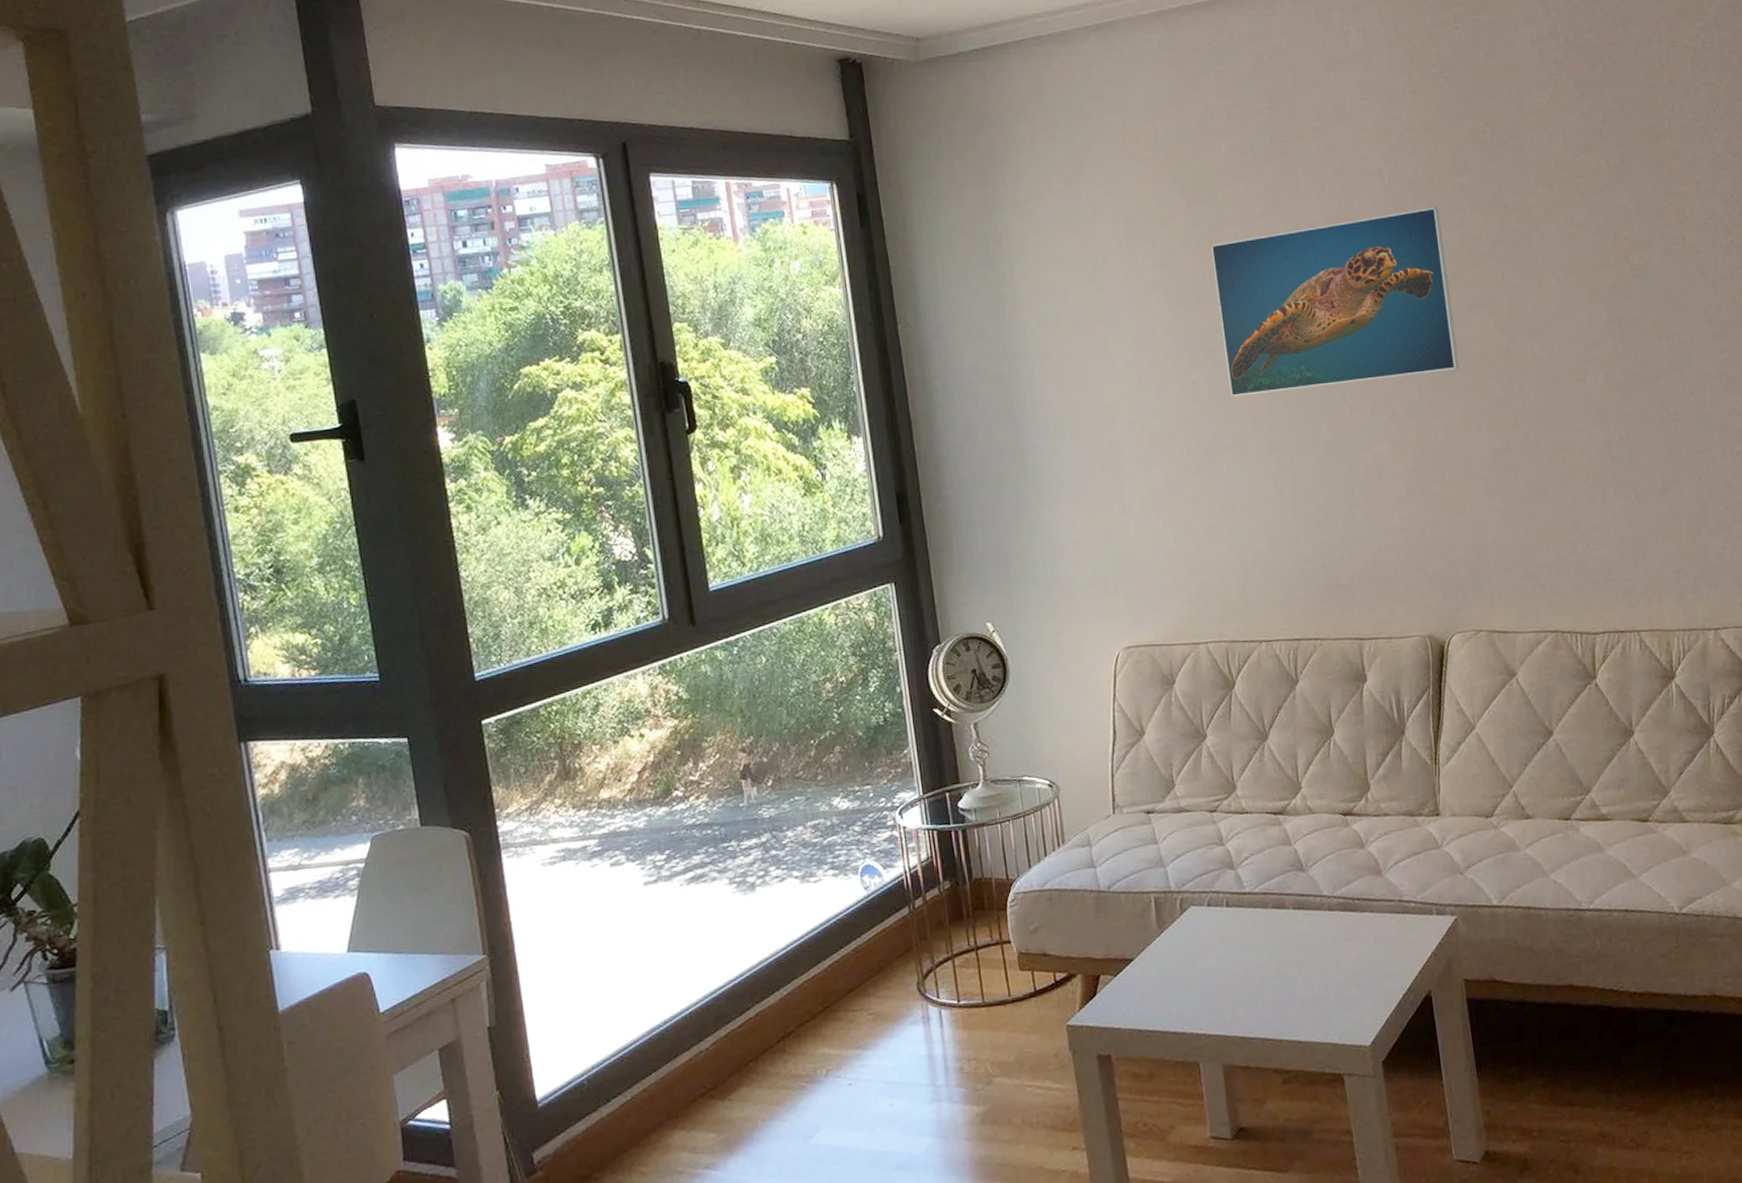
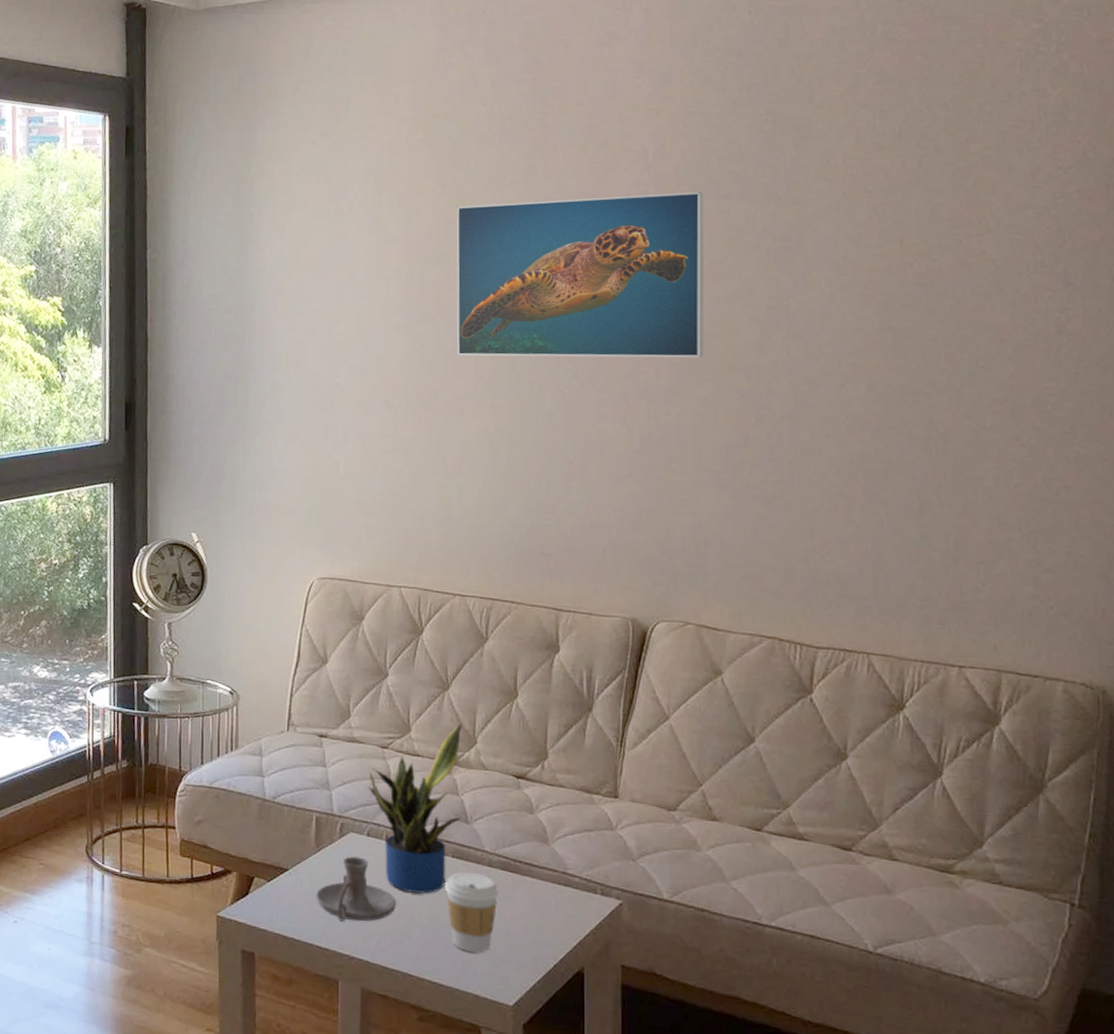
candle holder: none [1164,929,1247,1001] -> present [315,855,397,922]
potted plant: none [1202,770,1297,955] -> present [368,723,462,894]
coffee cup: none [1290,920,1342,1002] -> present [446,872,498,953]

